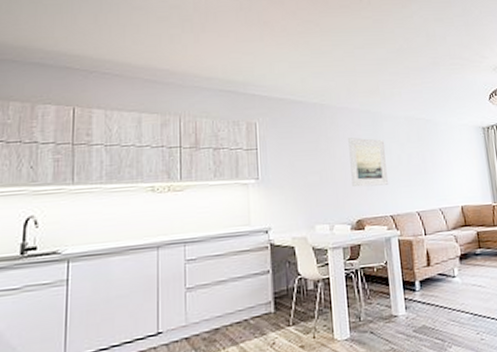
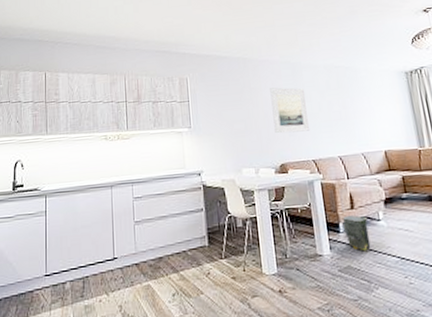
bag: none [418,273,446,310] -> present [342,215,371,251]

